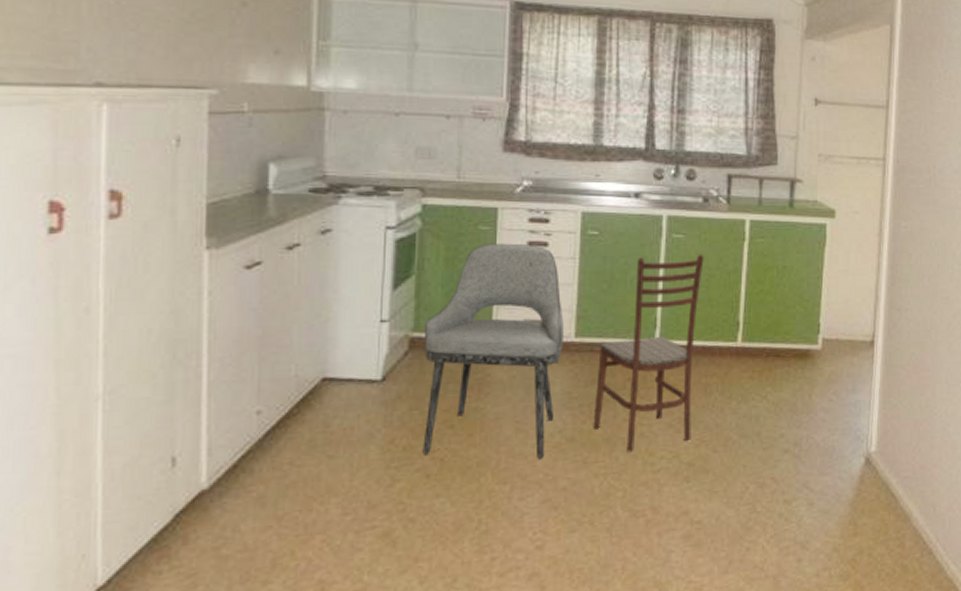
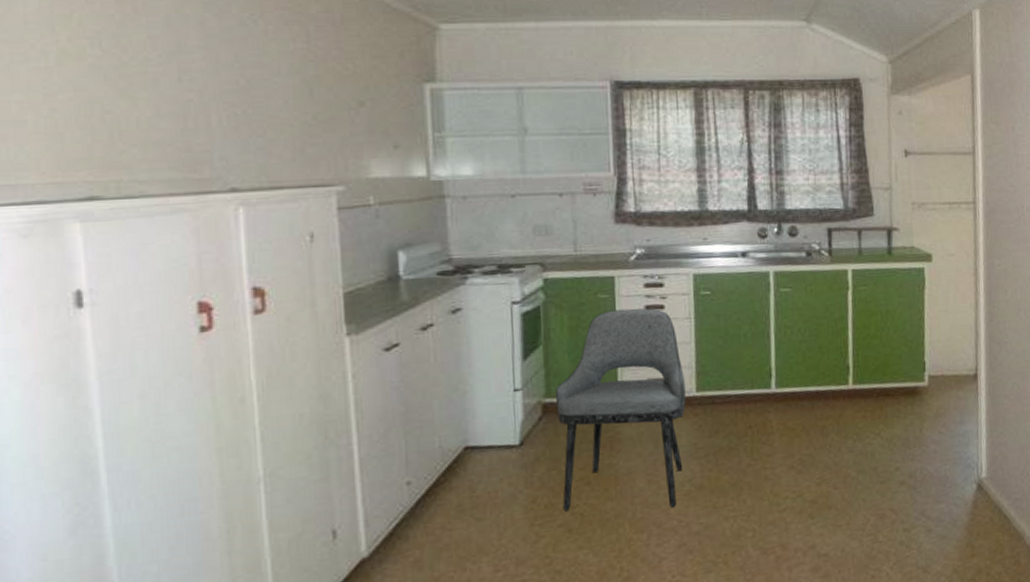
dining chair: present [593,254,704,452] -> none [719,305,812,495]

